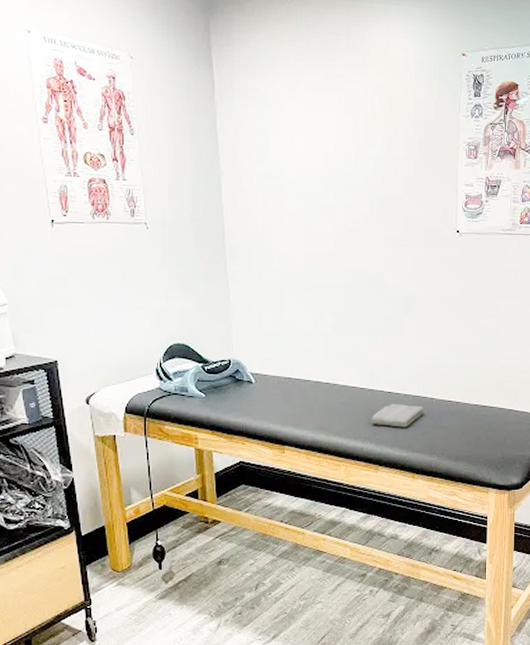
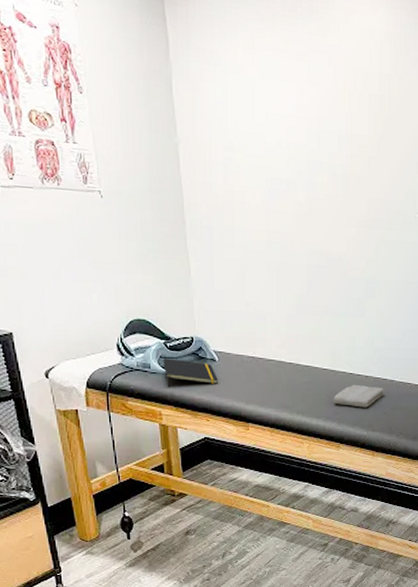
notepad: none [200,382,254,411] -> present [163,358,218,388]

